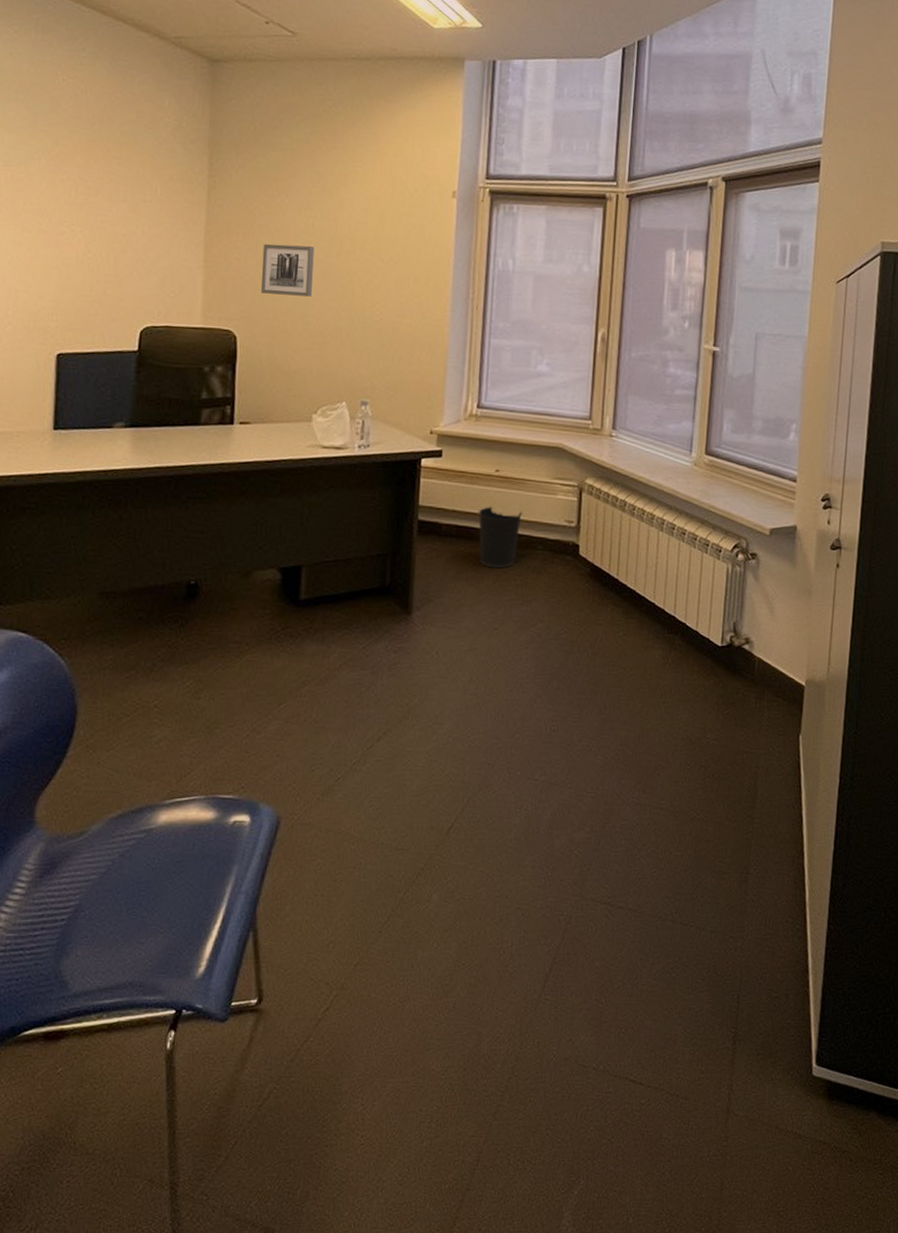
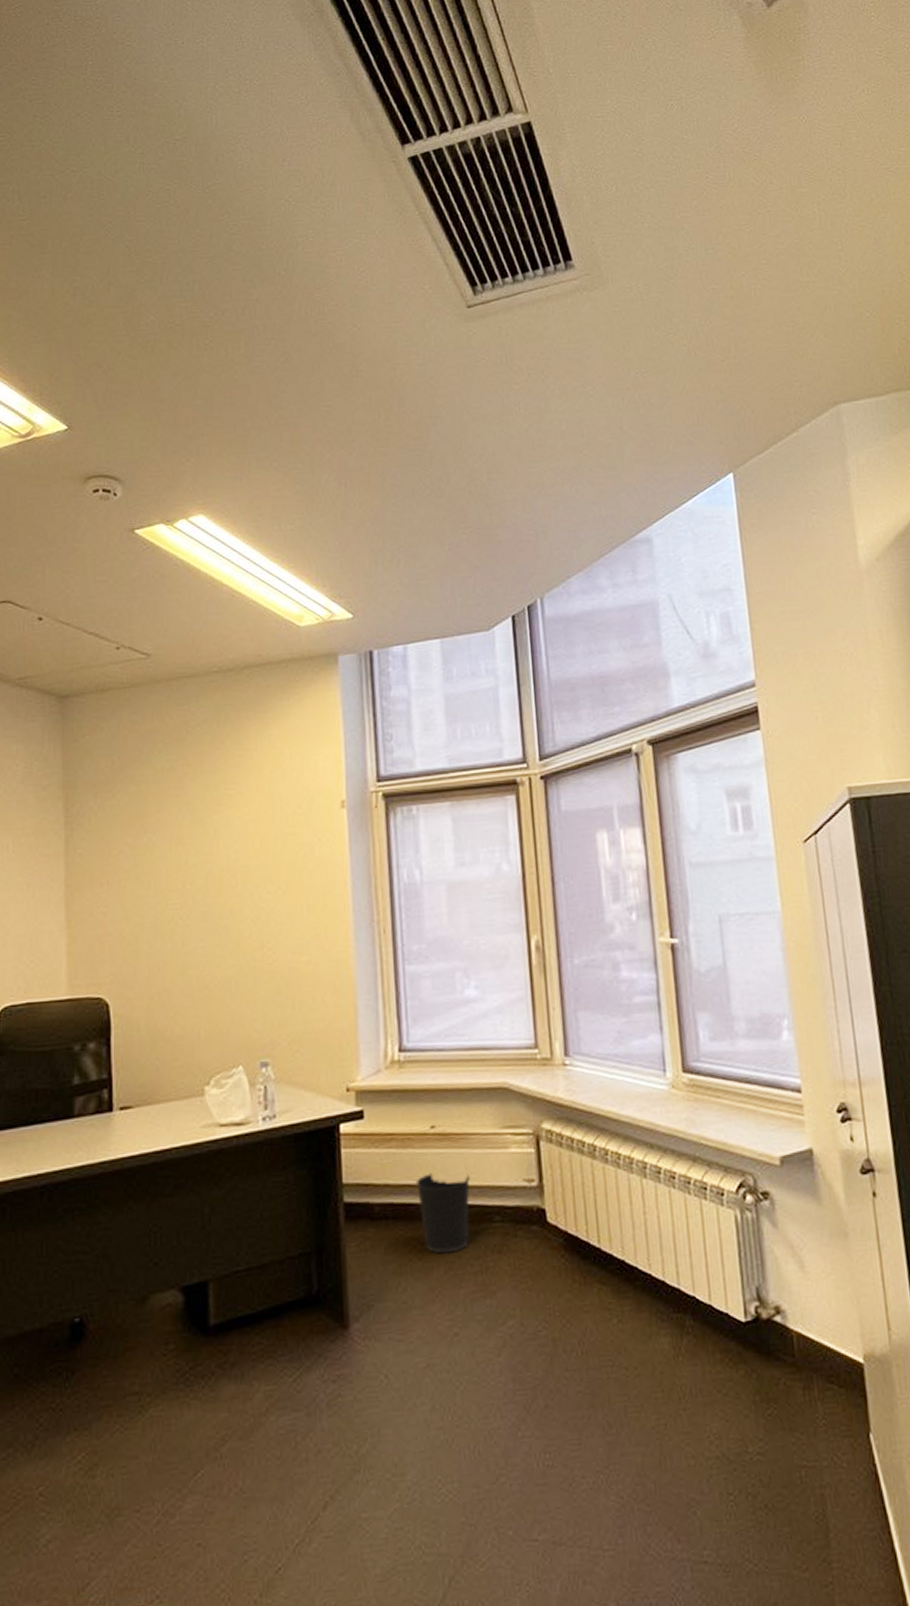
wall art: present [261,243,315,297] -> none [131,887,191,949]

